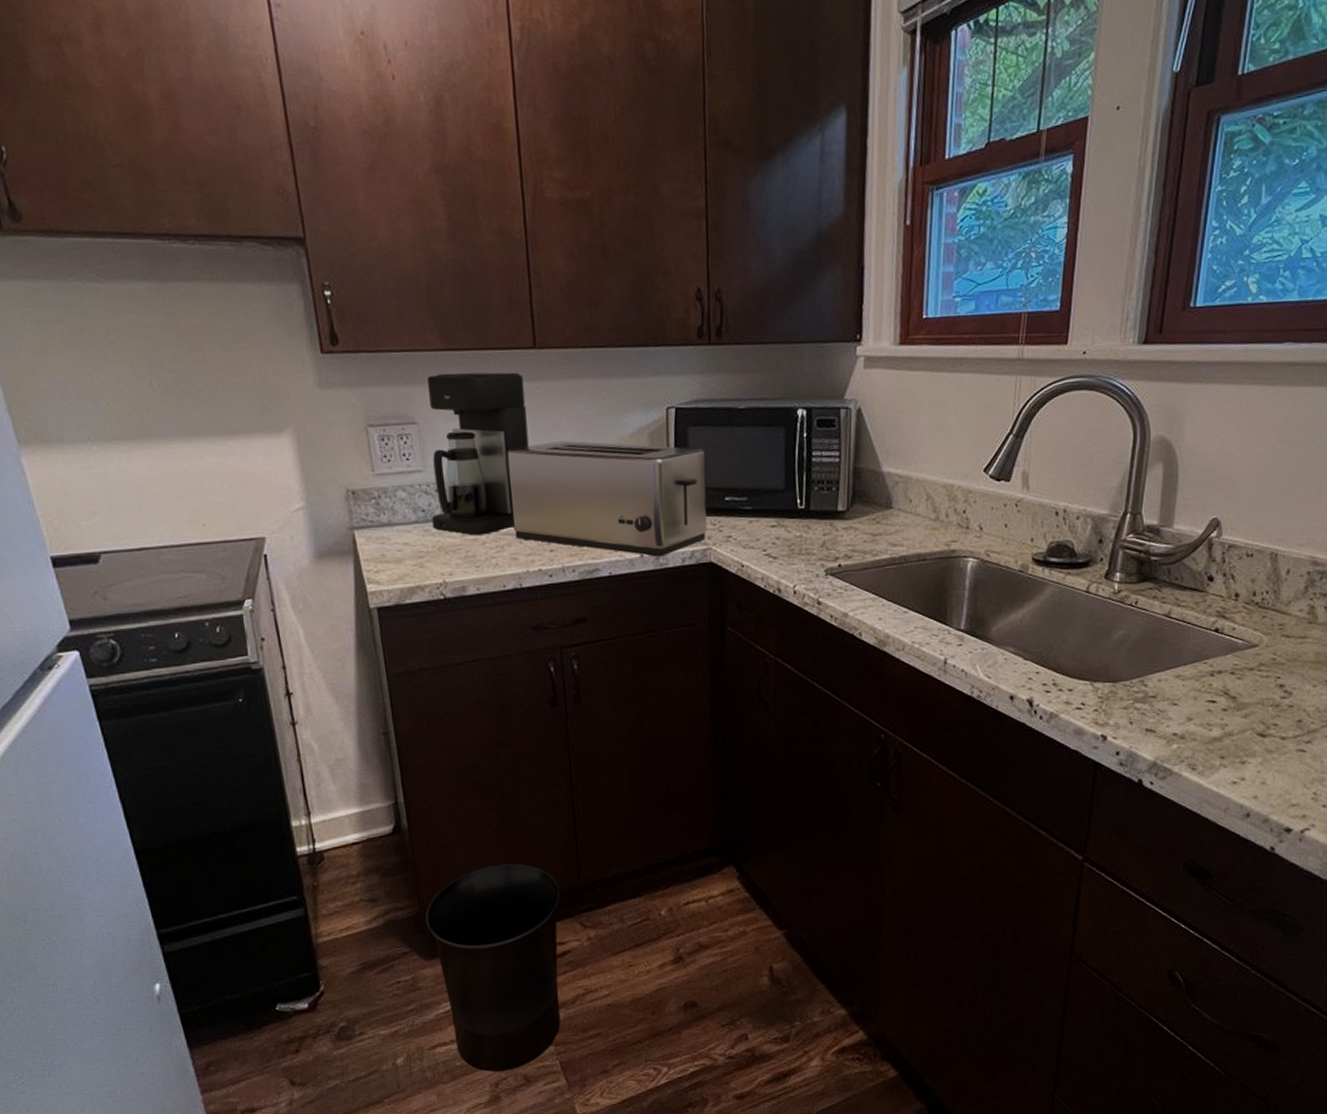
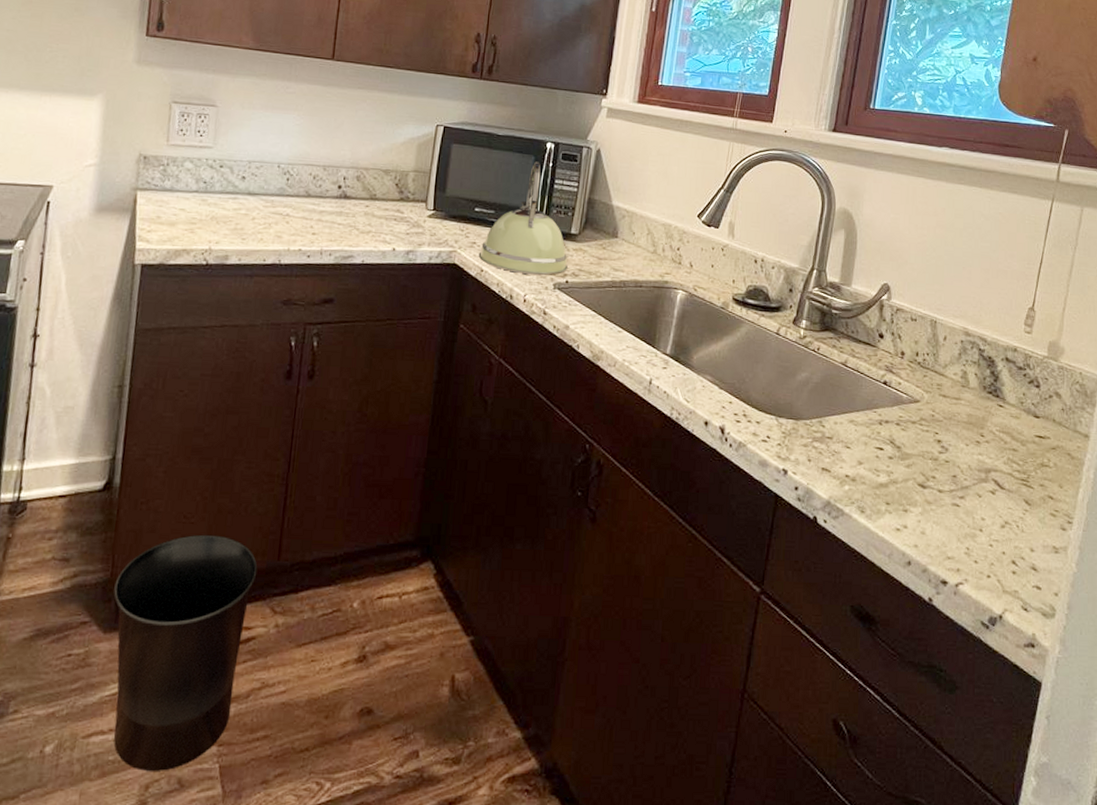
coffee maker: present [426,372,529,536] -> none [210,68,318,212]
toaster: present [506,440,708,557] -> none [283,139,464,253]
kettle: none [736,433,838,563] -> present [478,161,568,275]

